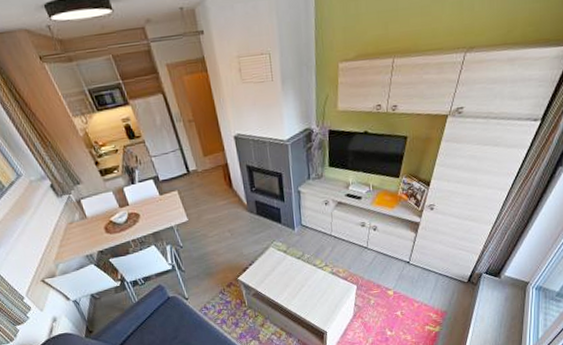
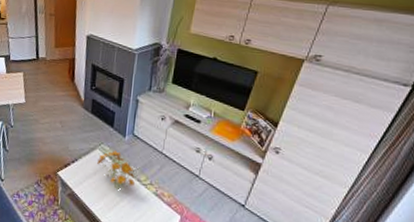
flower arrangement: none [273,244,312,278] -> present [97,150,135,190]

